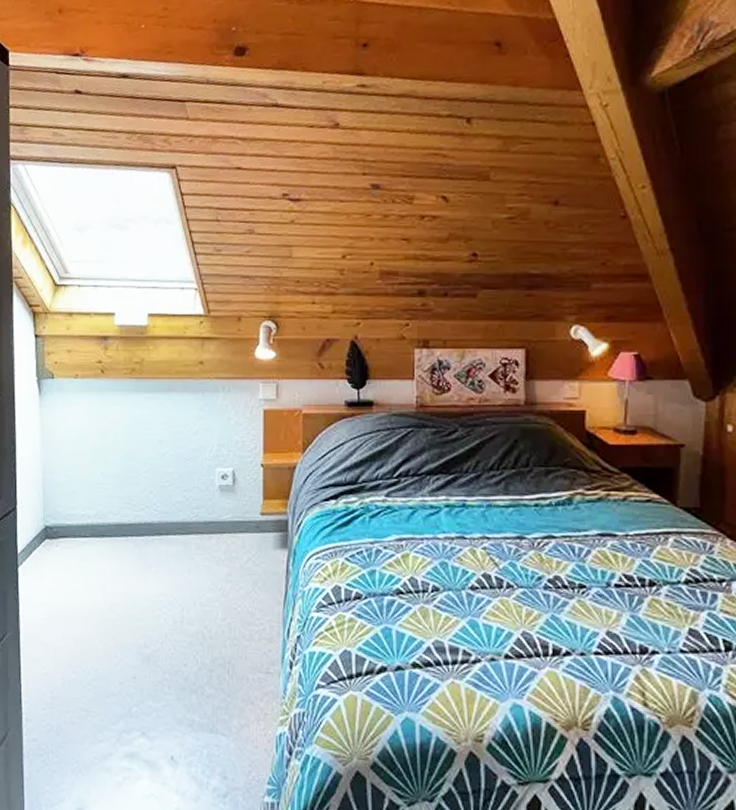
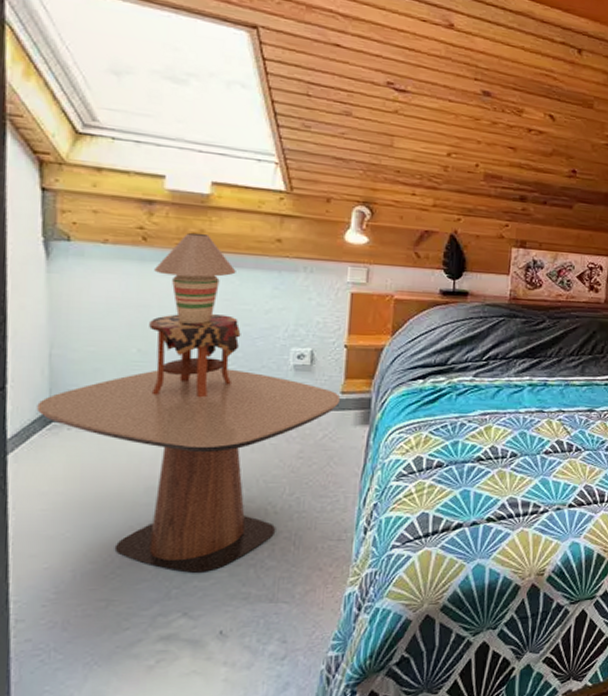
side table: none [36,488,261,693] -> present [36,367,341,573]
table lamp: none [108,362,176,518] -> present [149,232,241,398]

